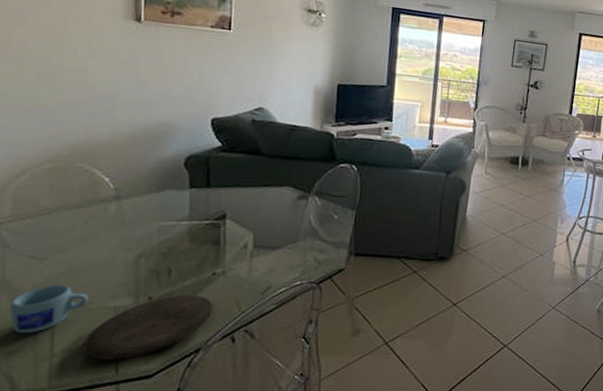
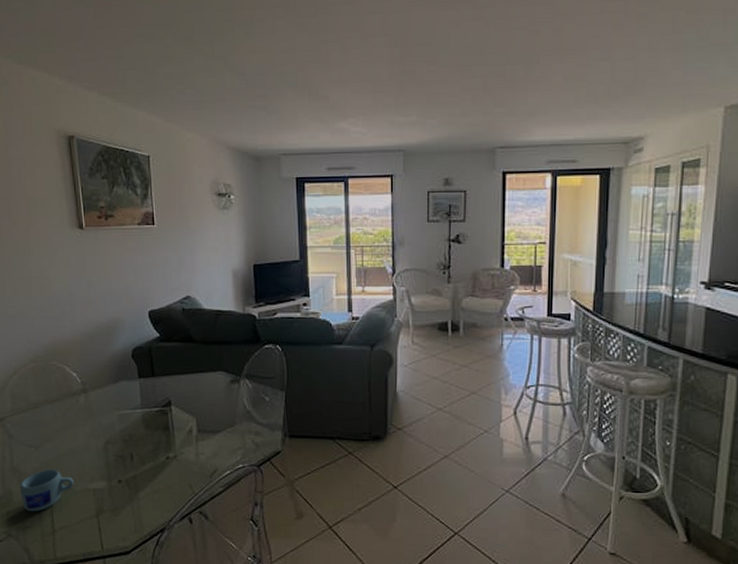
plate: present [83,294,214,360] -> none [75,477,171,537]

